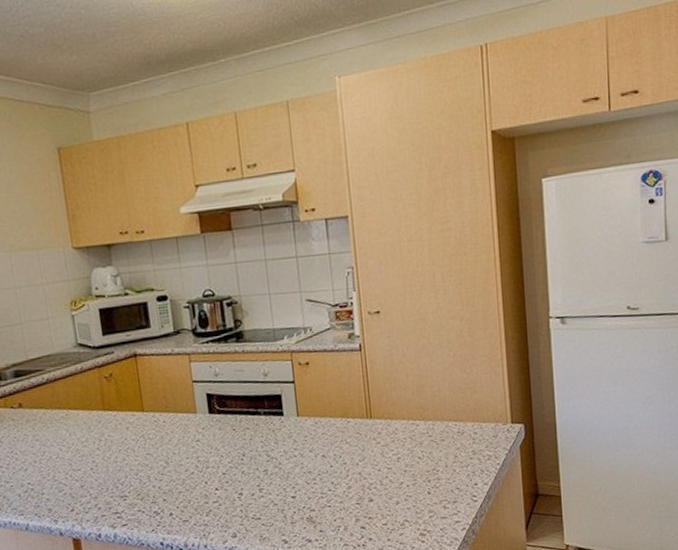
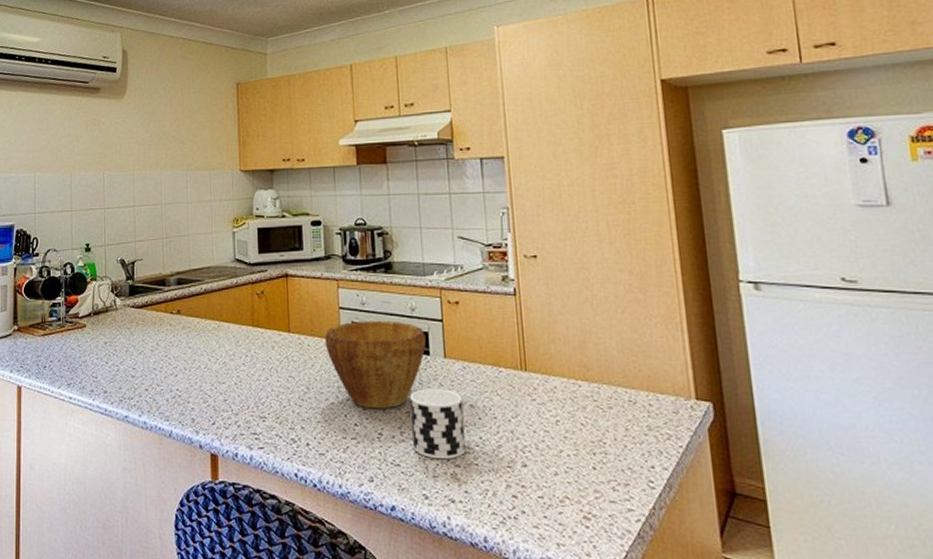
bowl: none [180,388,280,473] -> present [324,320,426,409]
cup: none [267,444,320,508] -> present [410,389,466,460]

